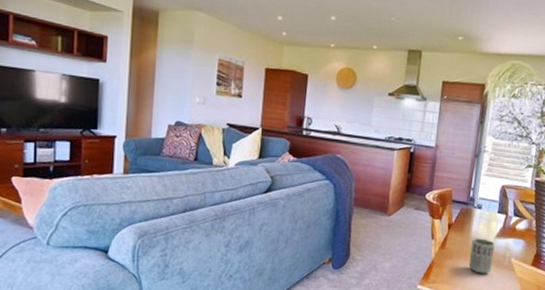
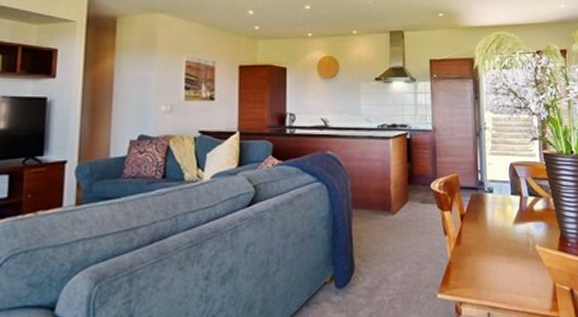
cup: present [468,238,495,274] -> none [489,226,516,269]

